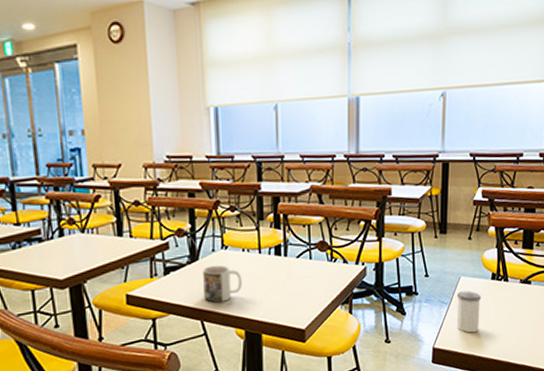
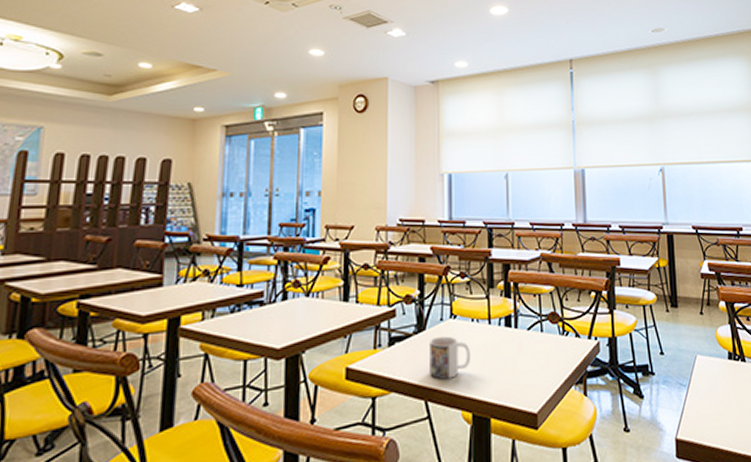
salt shaker: present [456,291,482,333] -> none [695,371,722,422]

